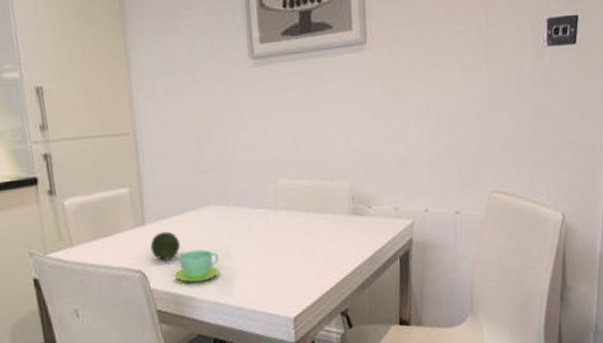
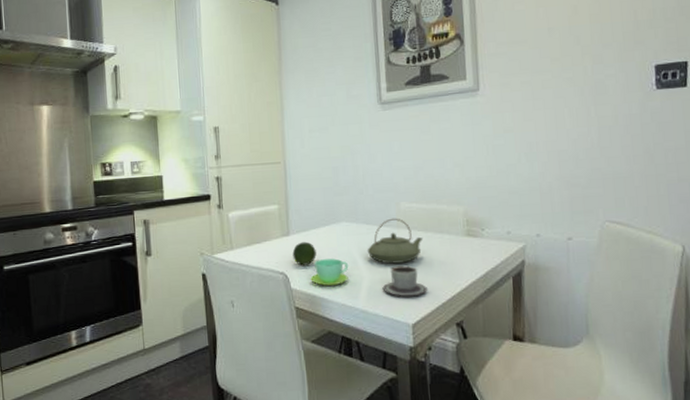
teapot: none [240,197,305,252] -> present [367,218,423,264]
cup: none [259,252,310,288] -> present [382,265,427,297]

